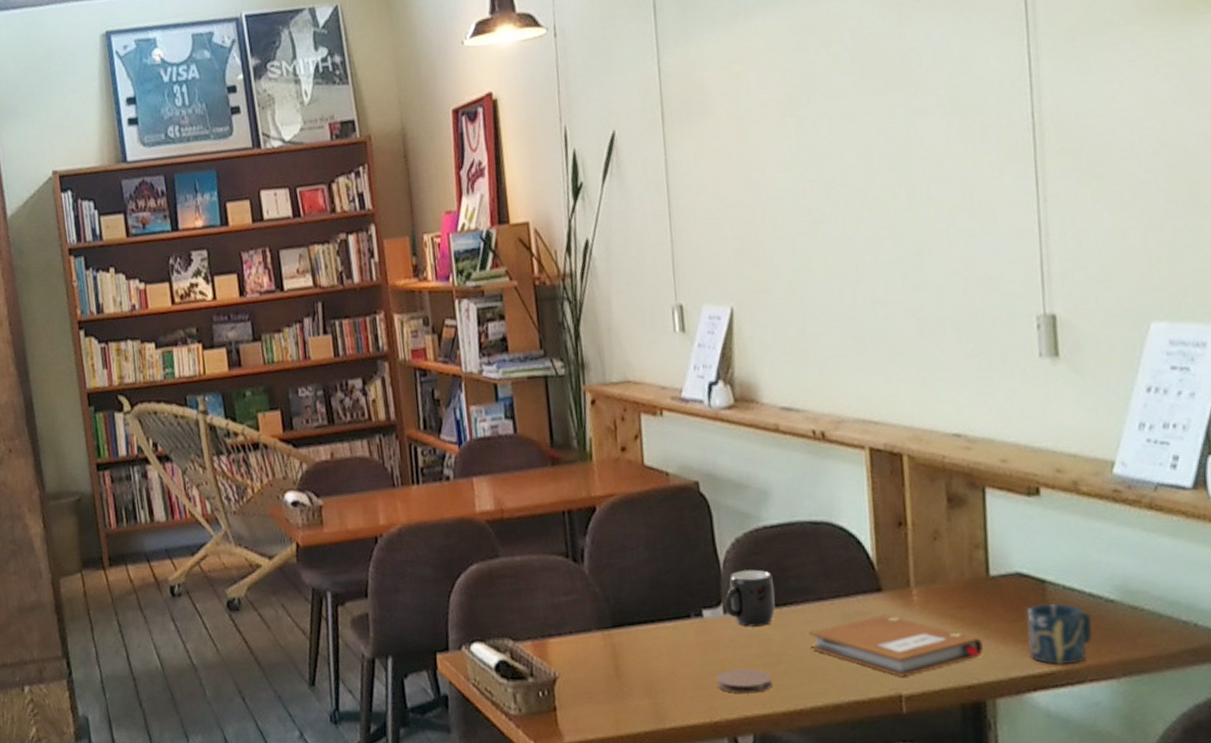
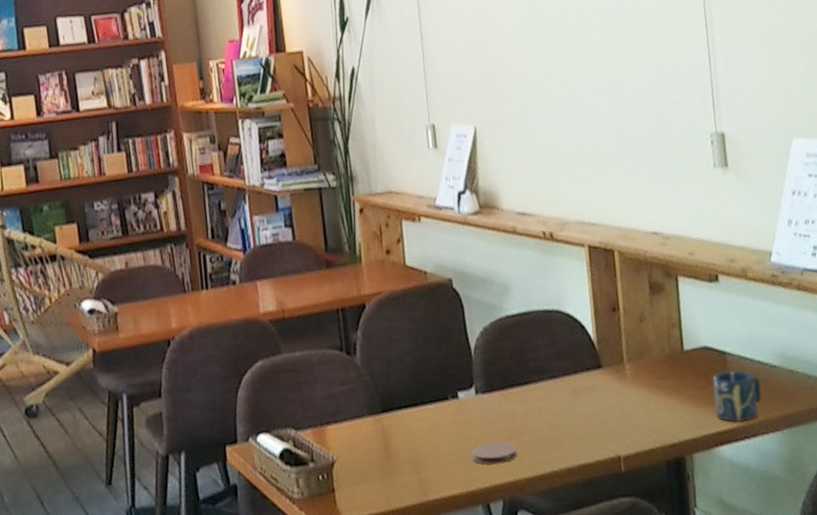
mug: present [724,569,775,627] -> none [475,354,518,405]
notebook: present [809,614,983,677] -> none [545,387,681,441]

